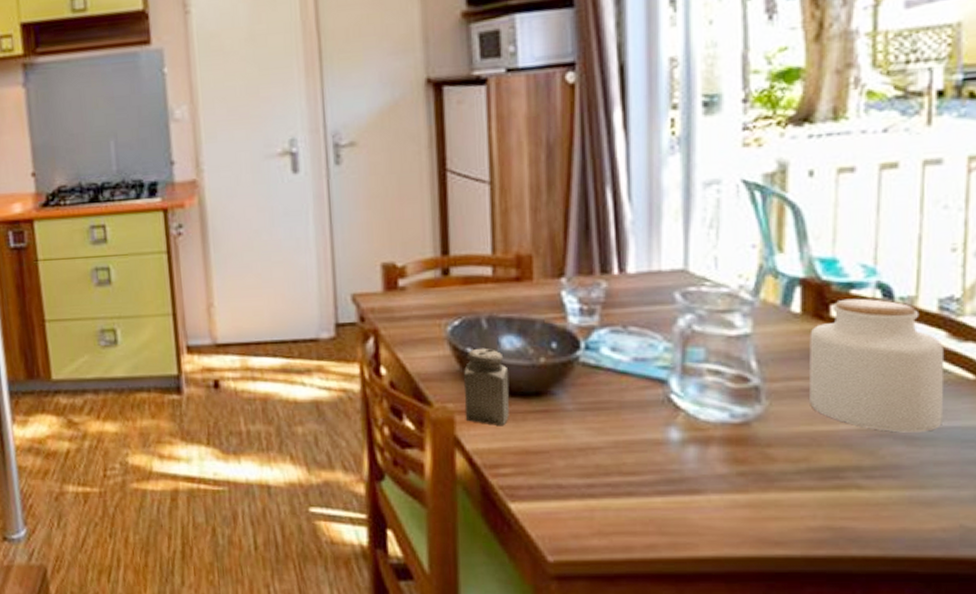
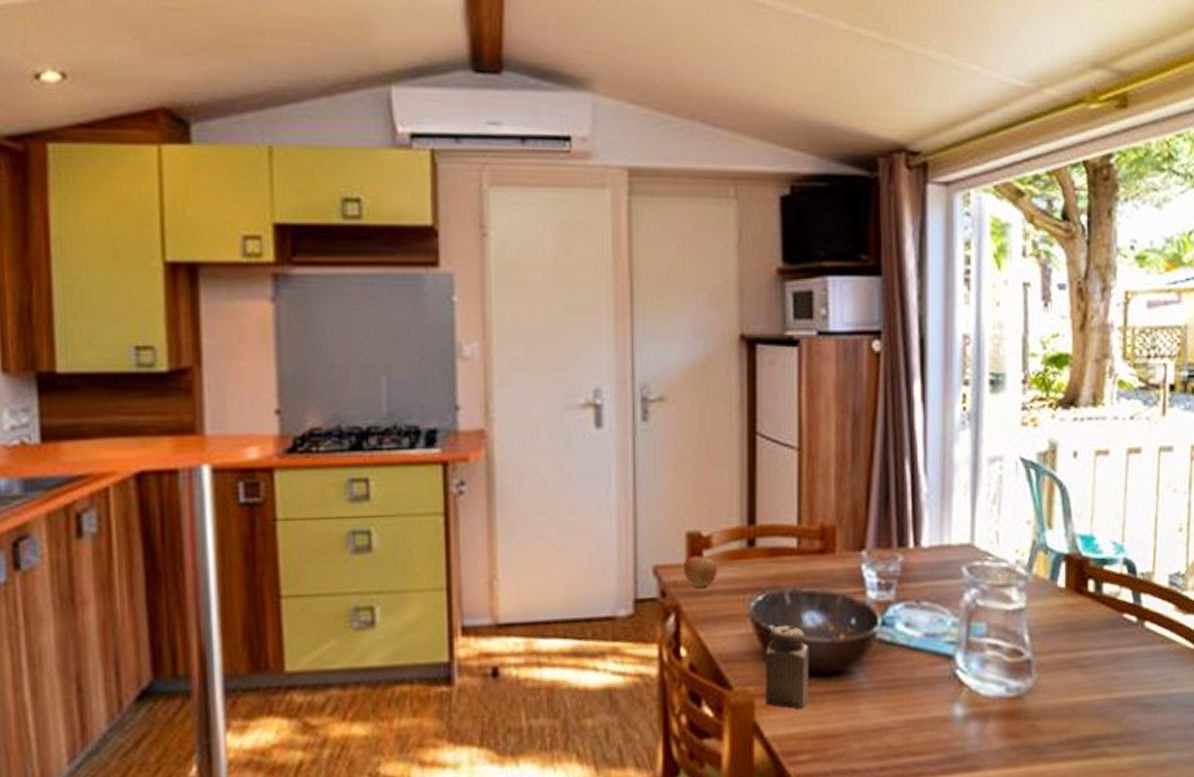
apple: none [379,281,414,313] -> present [683,552,718,588]
jar: present [810,298,943,433] -> none [1071,573,1172,701]

